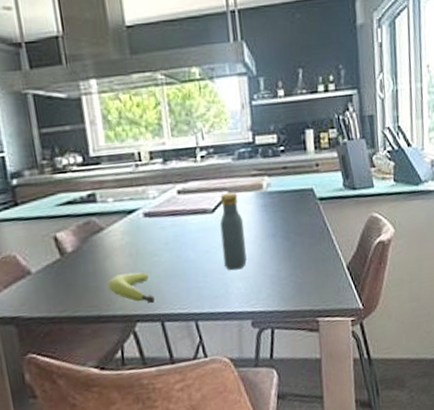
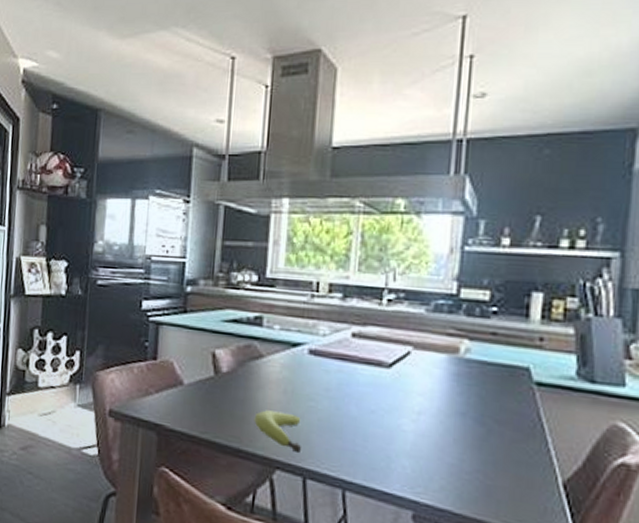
vodka: present [219,192,247,271] -> none [391,348,426,445]

